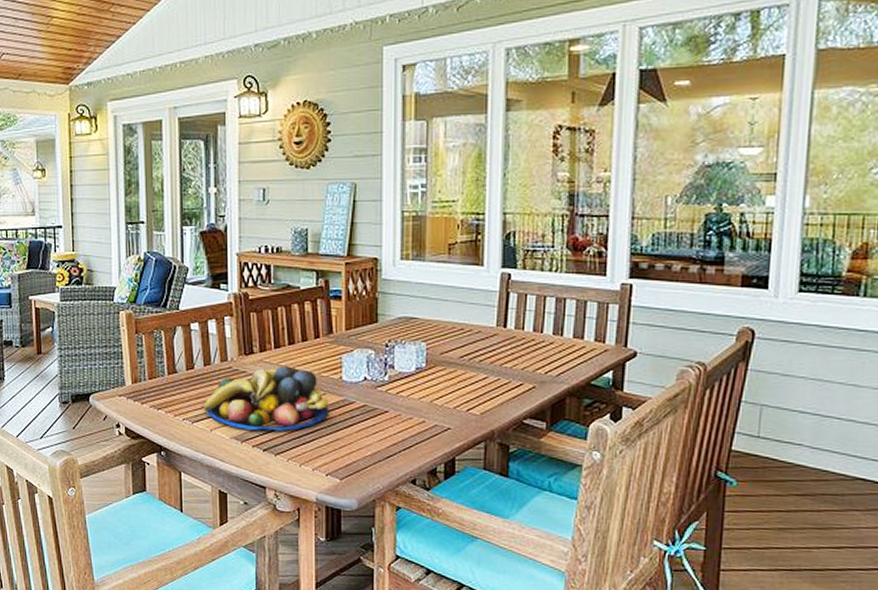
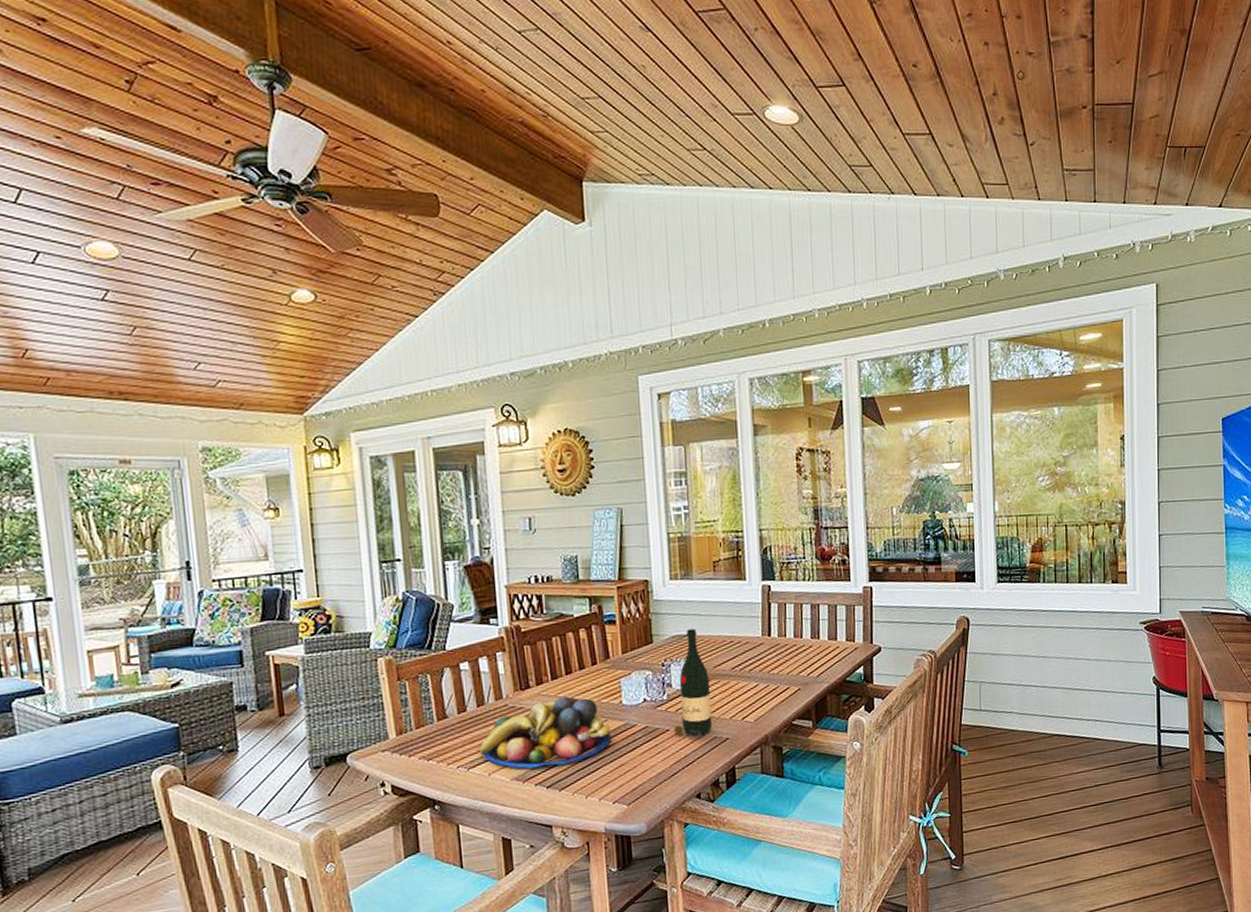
wine bottle: none [392,312,435,424] -> present [673,628,713,739]

